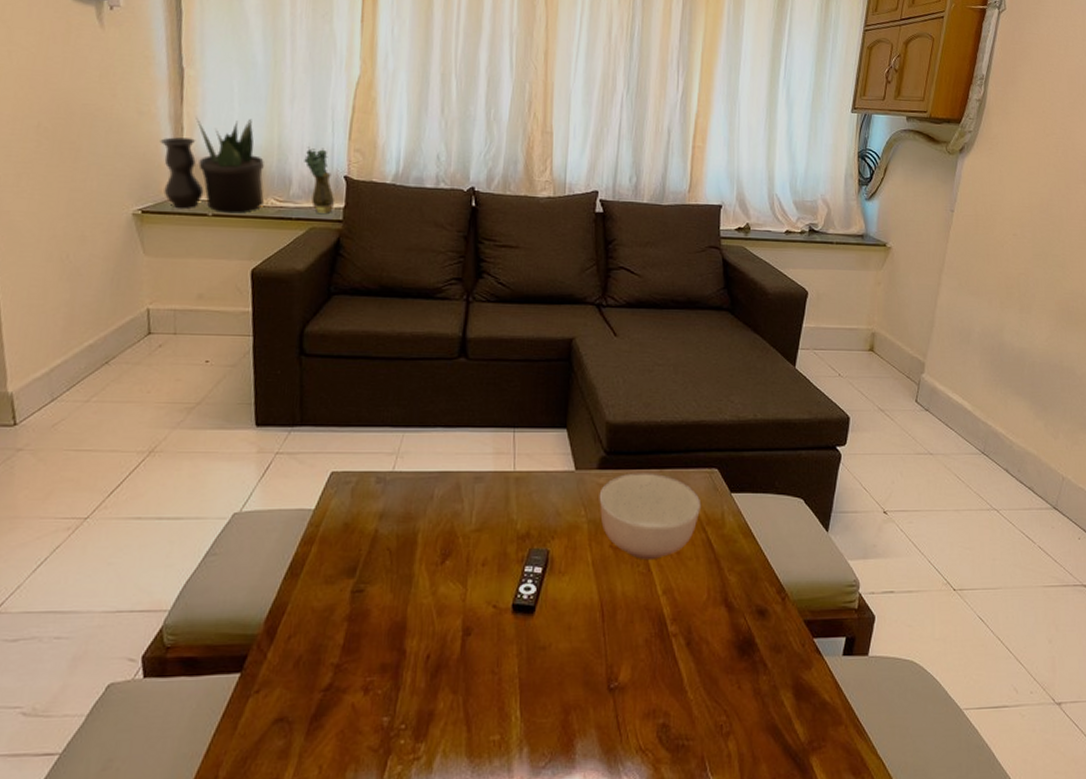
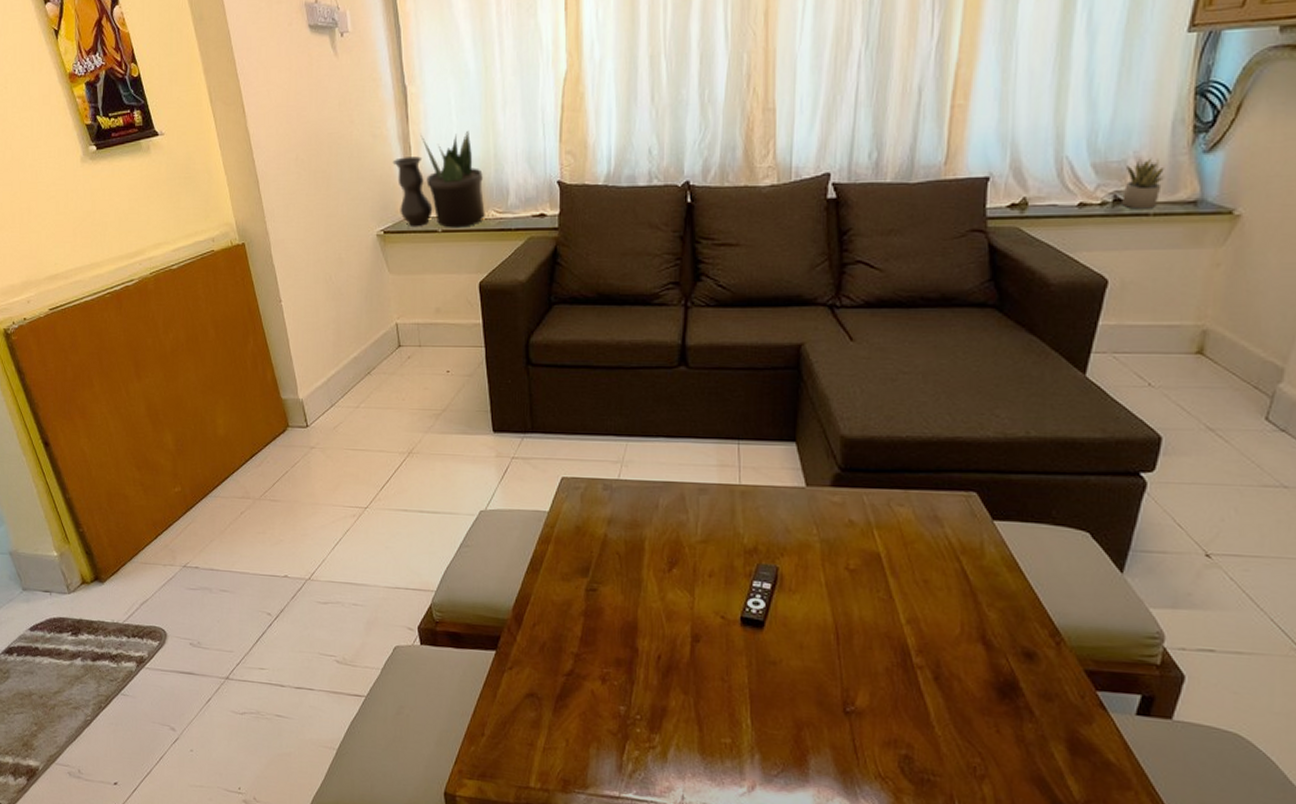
vase: present [304,147,336,213] -> none [519,153,550,222]
bowl: present [599,472,702,561] -> none [833,492,955,587]
succulent plant: none [815,200,842,239] -> present [1122,158,1164,210]

